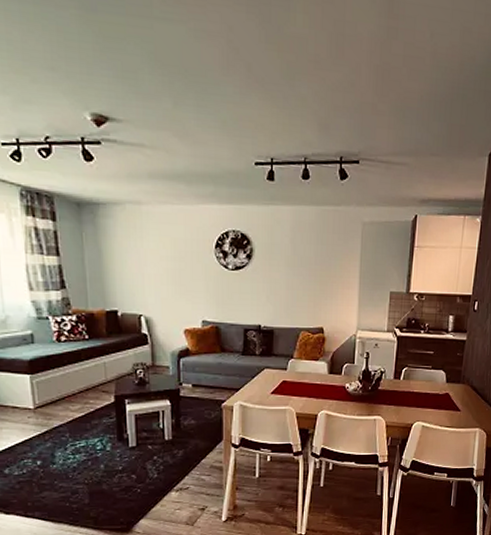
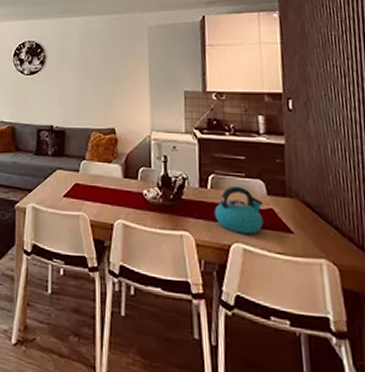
kettle: none [403,376,442,414] -> present [214,186,264,234]

